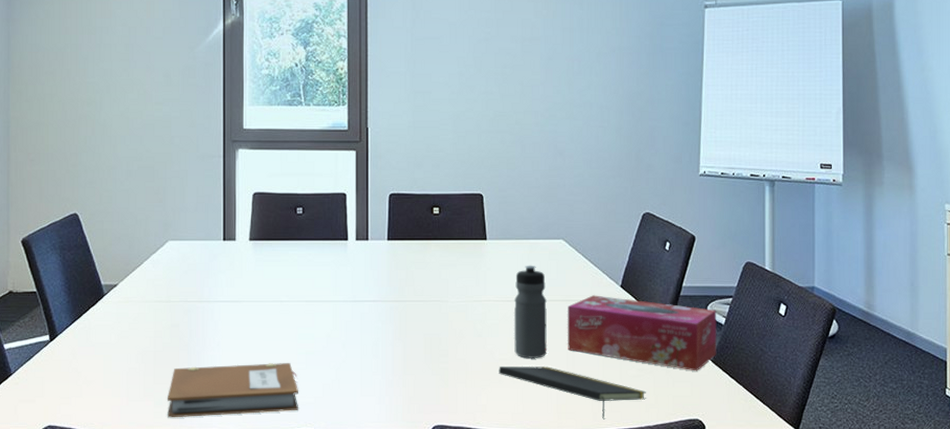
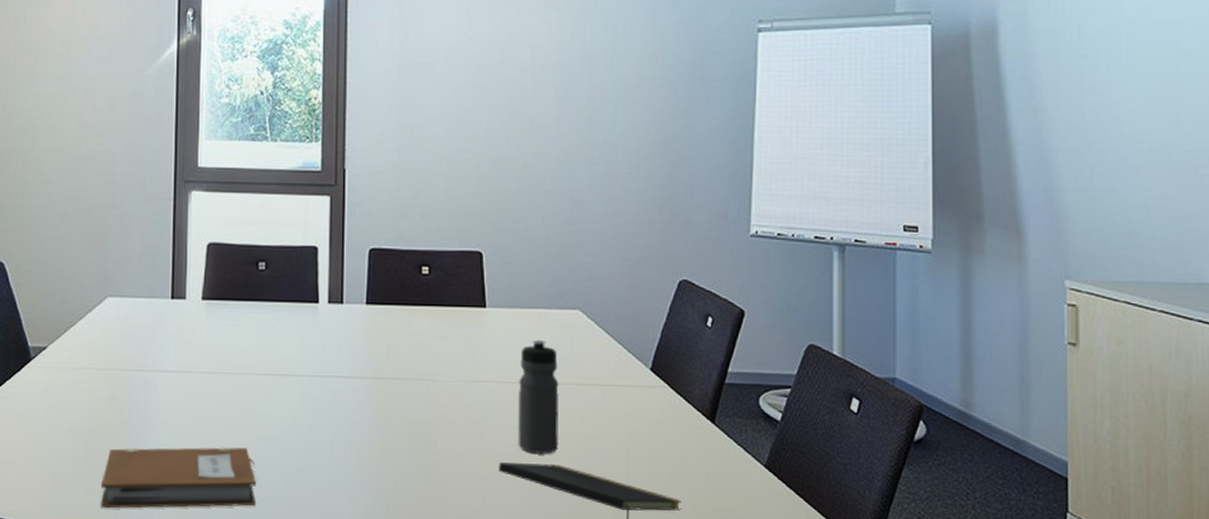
tissue box: present [568,295,717,371] -> none [584,379,771,478]

